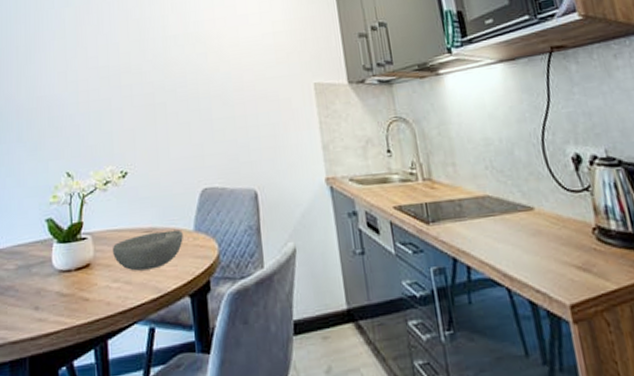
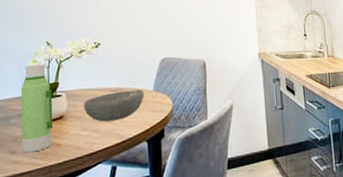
water bottle: none [41,200,79,309] -> present [20,64,53,153]

